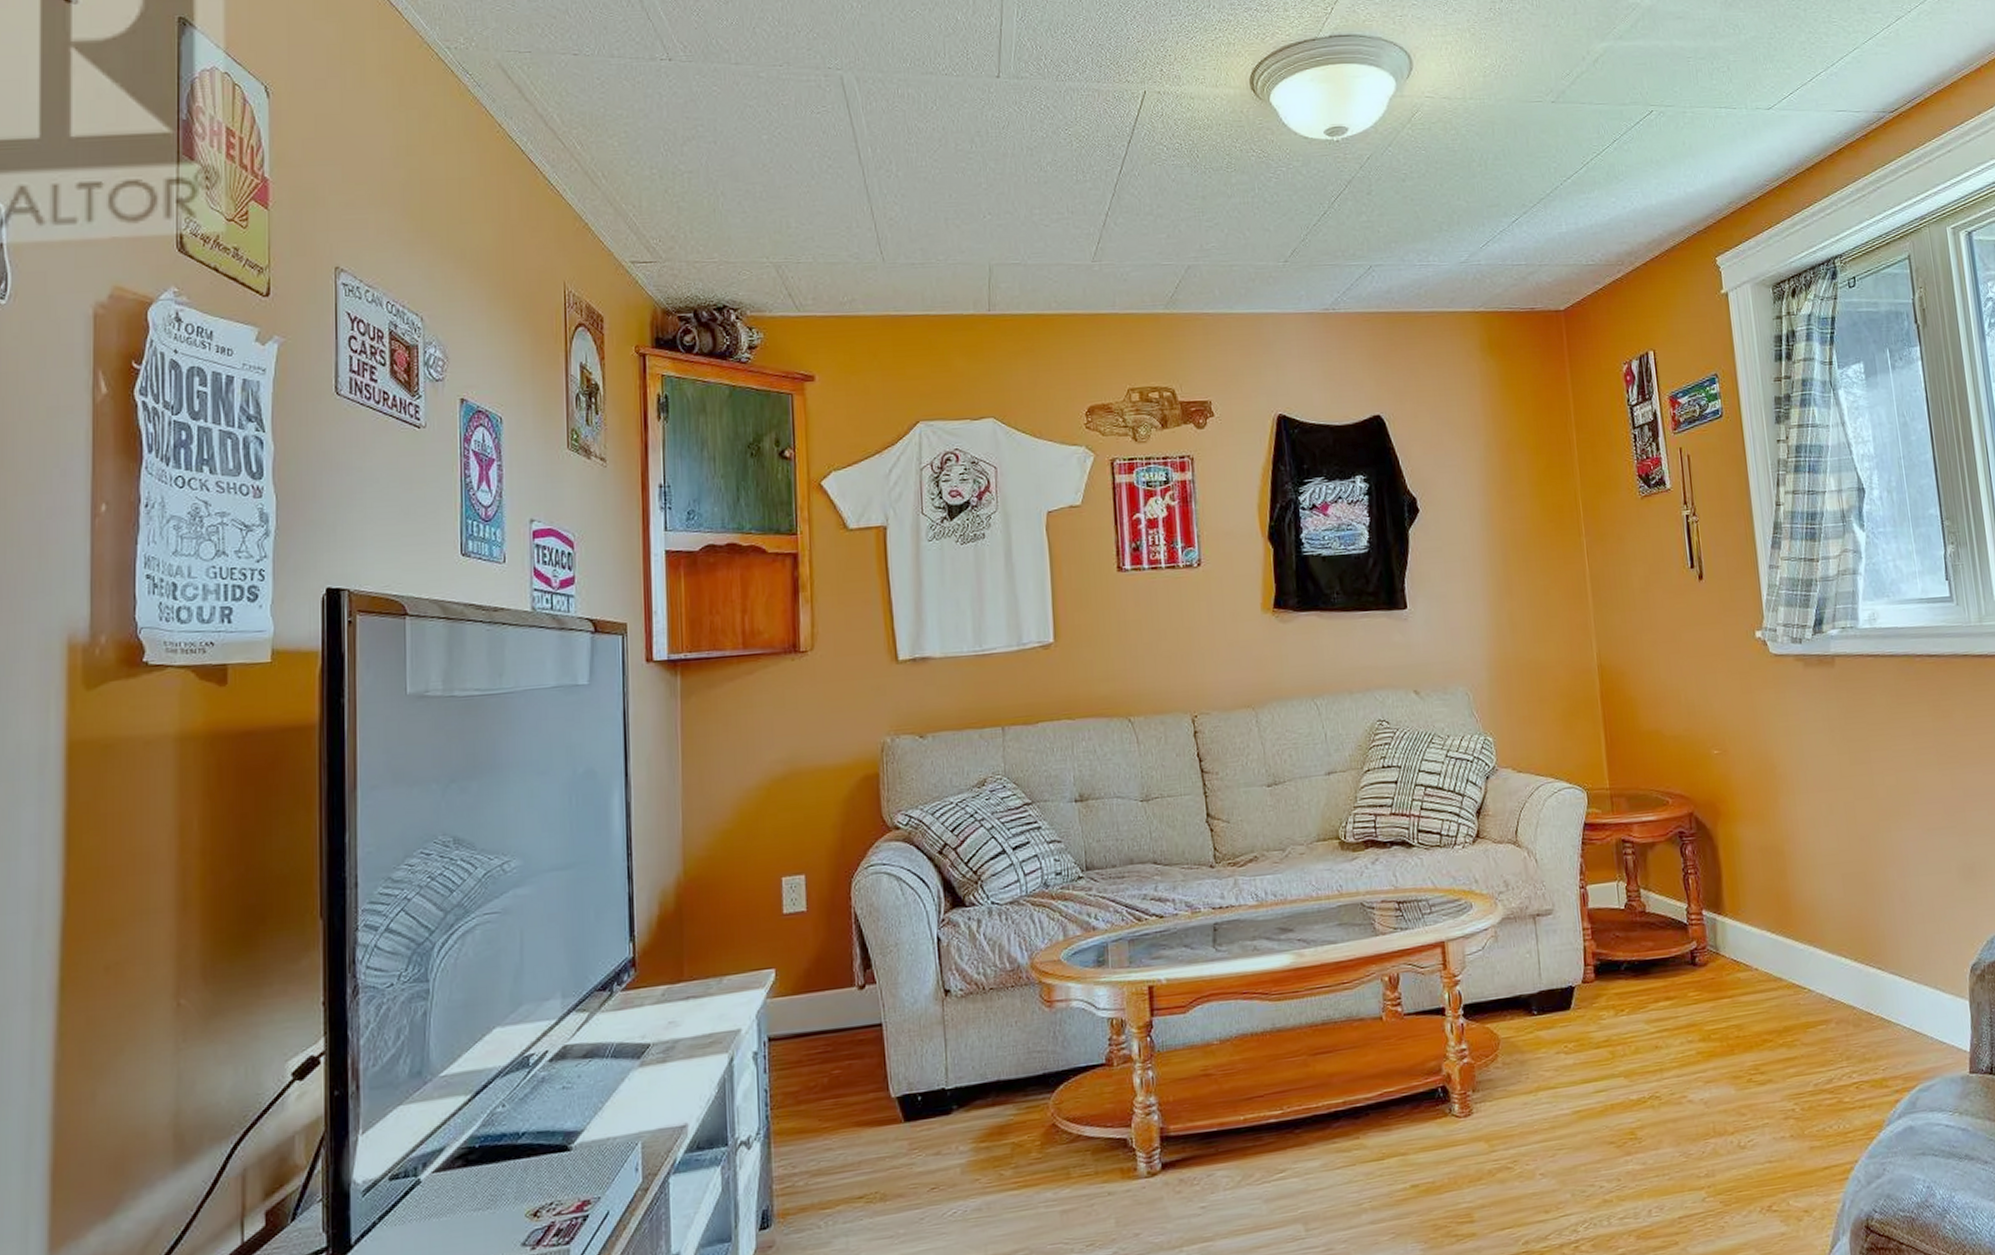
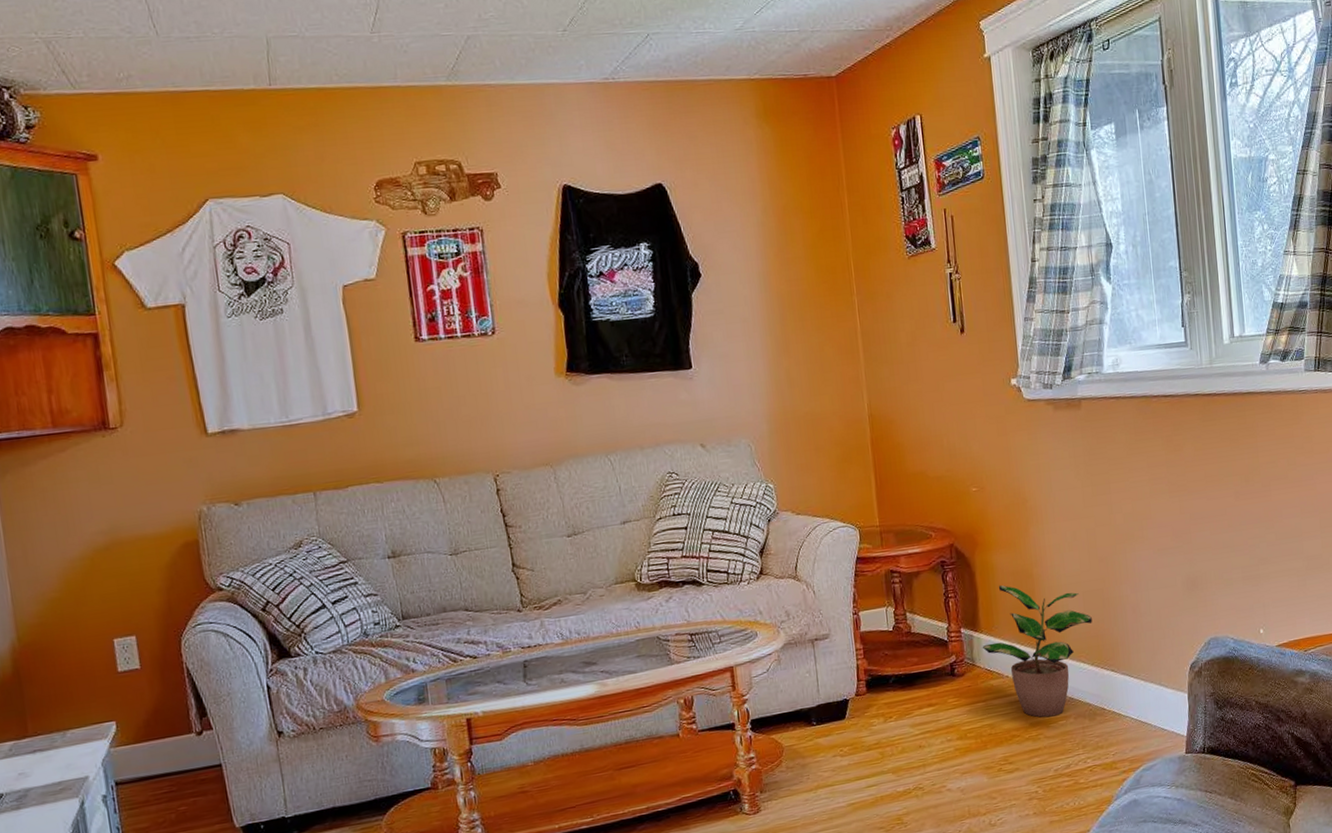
potted plant: none [1727,861,1854,1020] -> present [982,584,1092,717]

